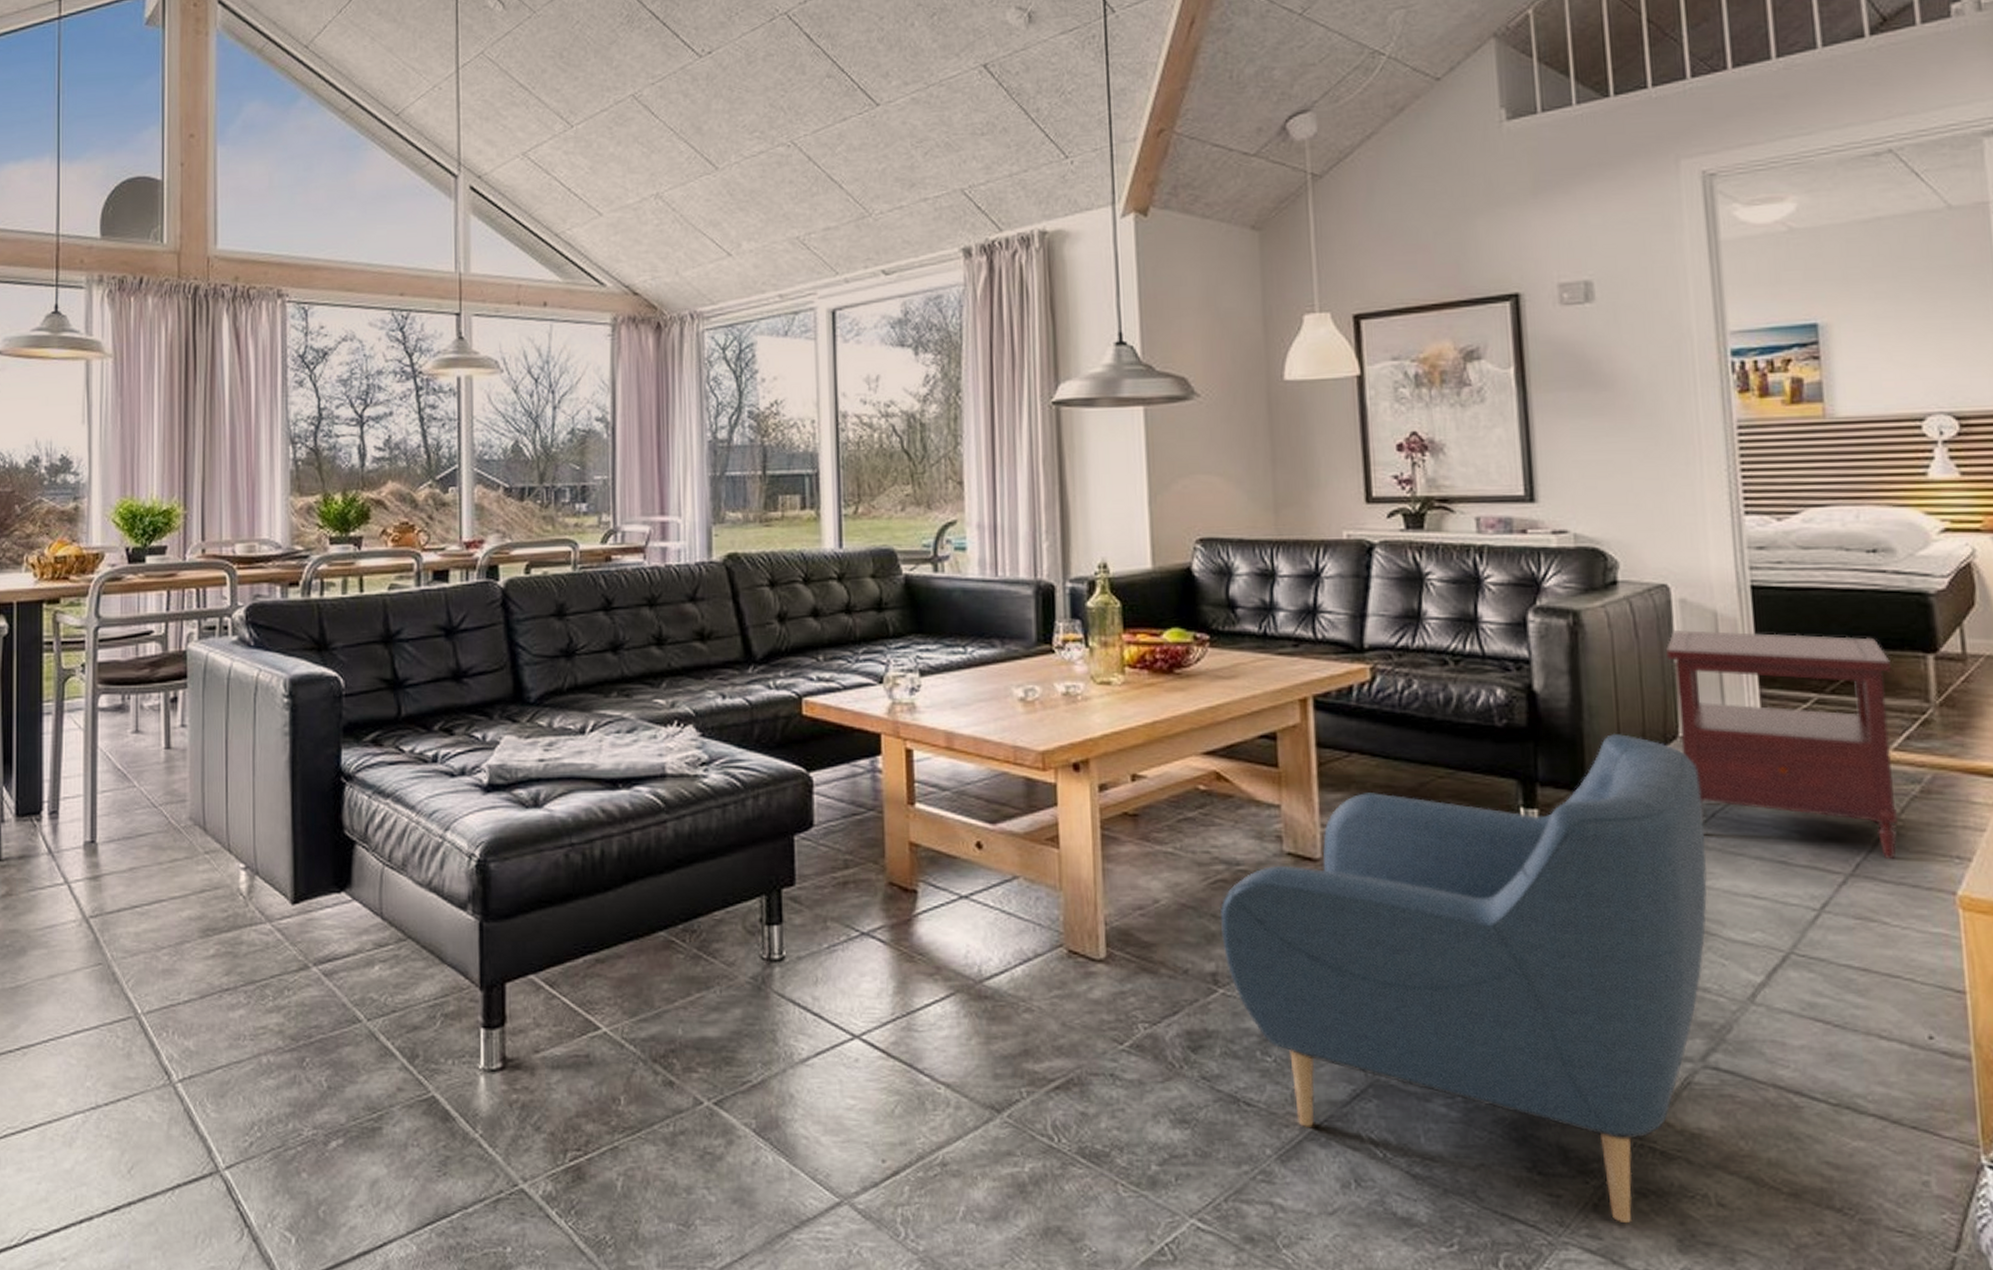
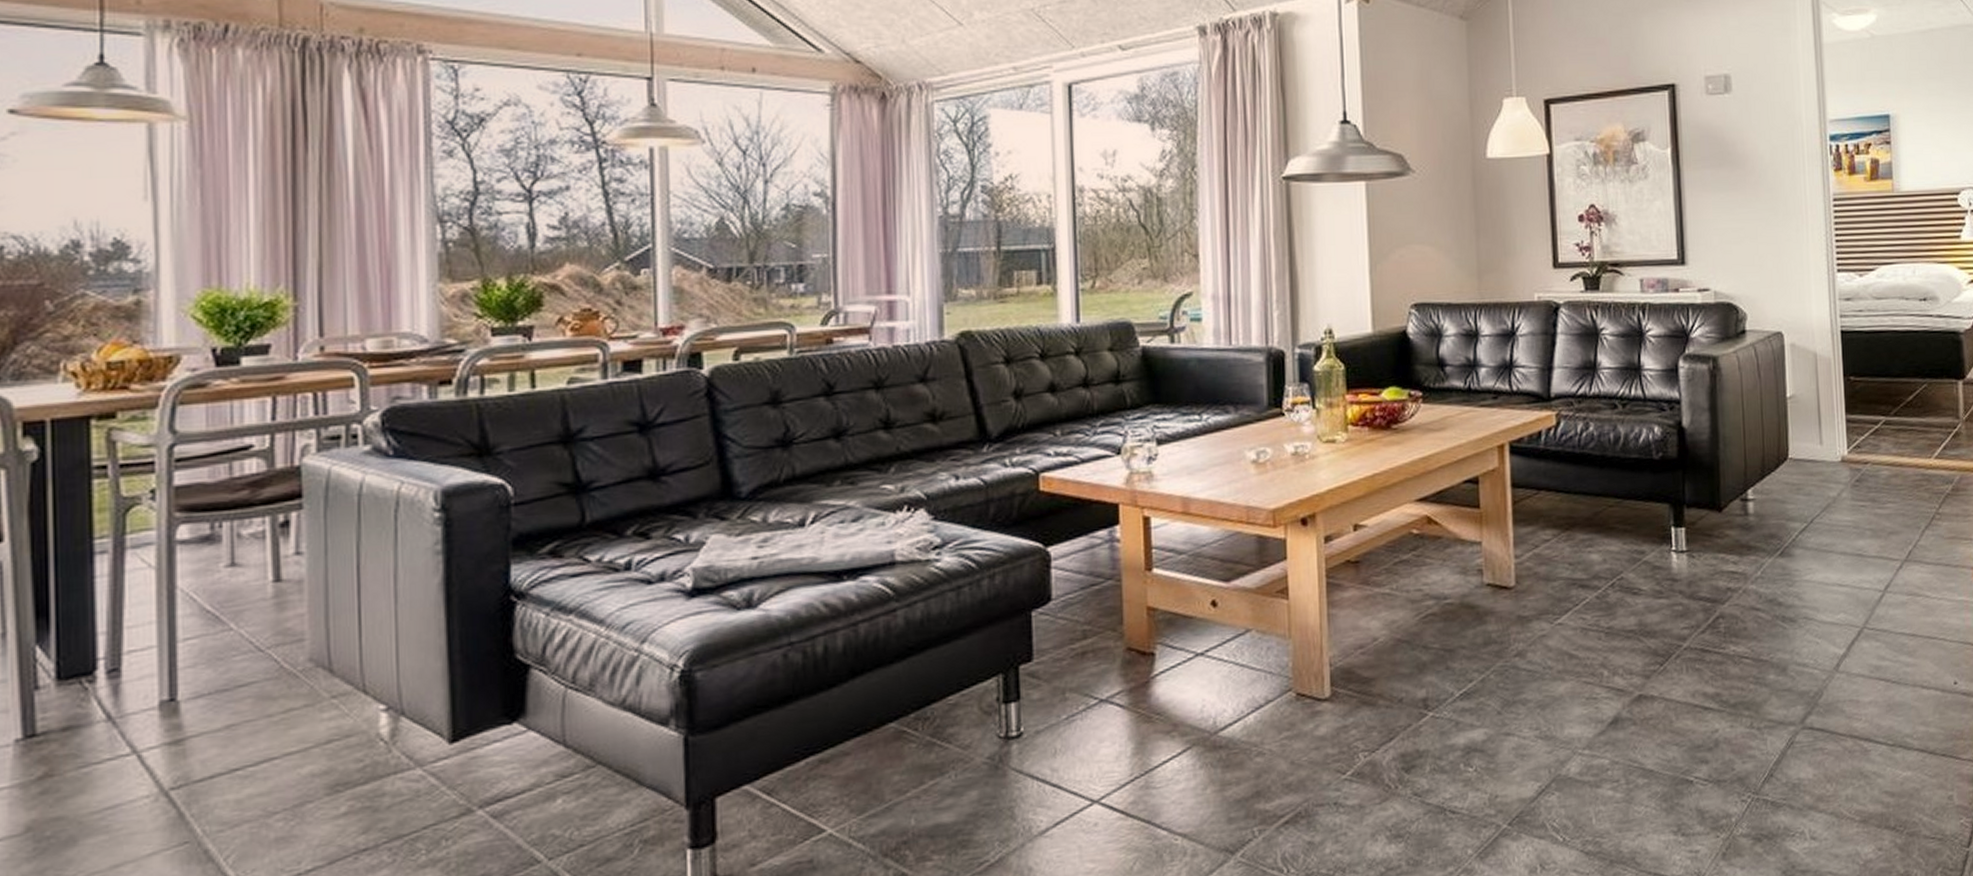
armchair: present [1220,733,1708,1223] -> none [1430,458,1807,865]
side table: present [1666,630,1898,860] -> none [1781,369,1937,546]

